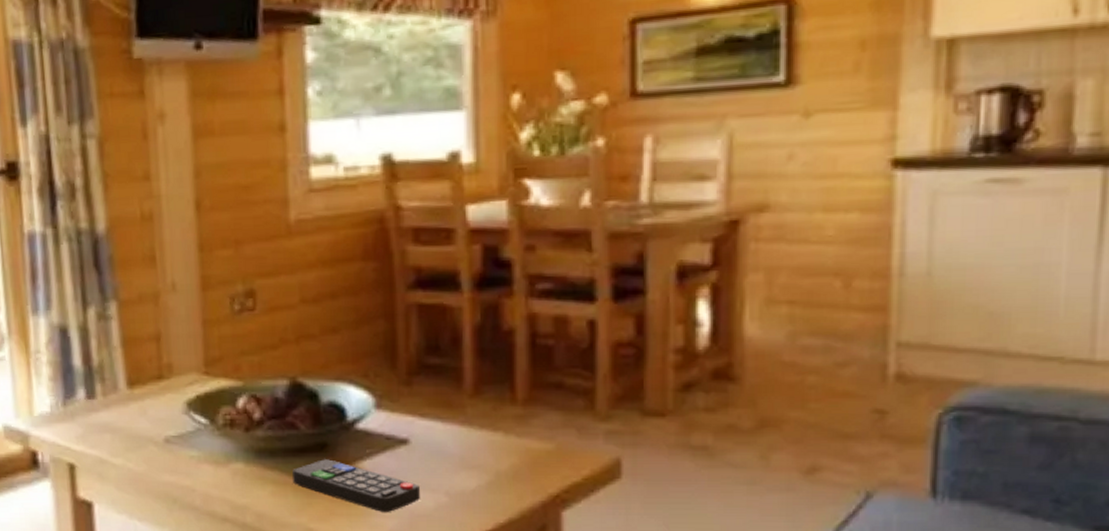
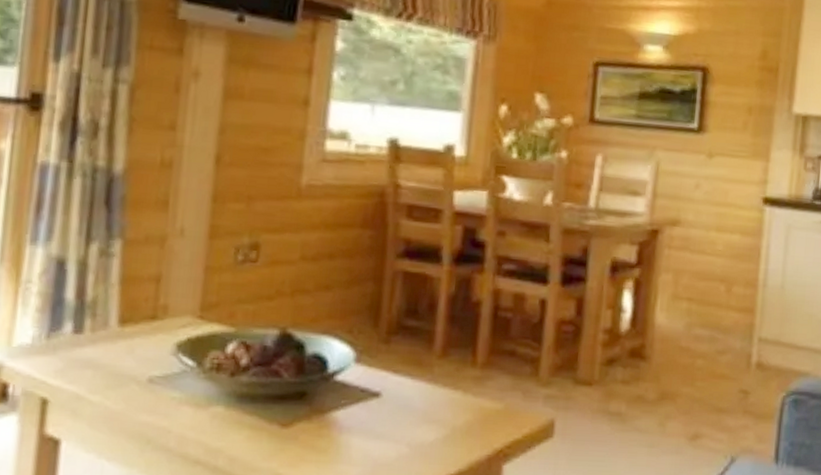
remote control: present [293,459,420,513] -> none [269,407,385,461]

